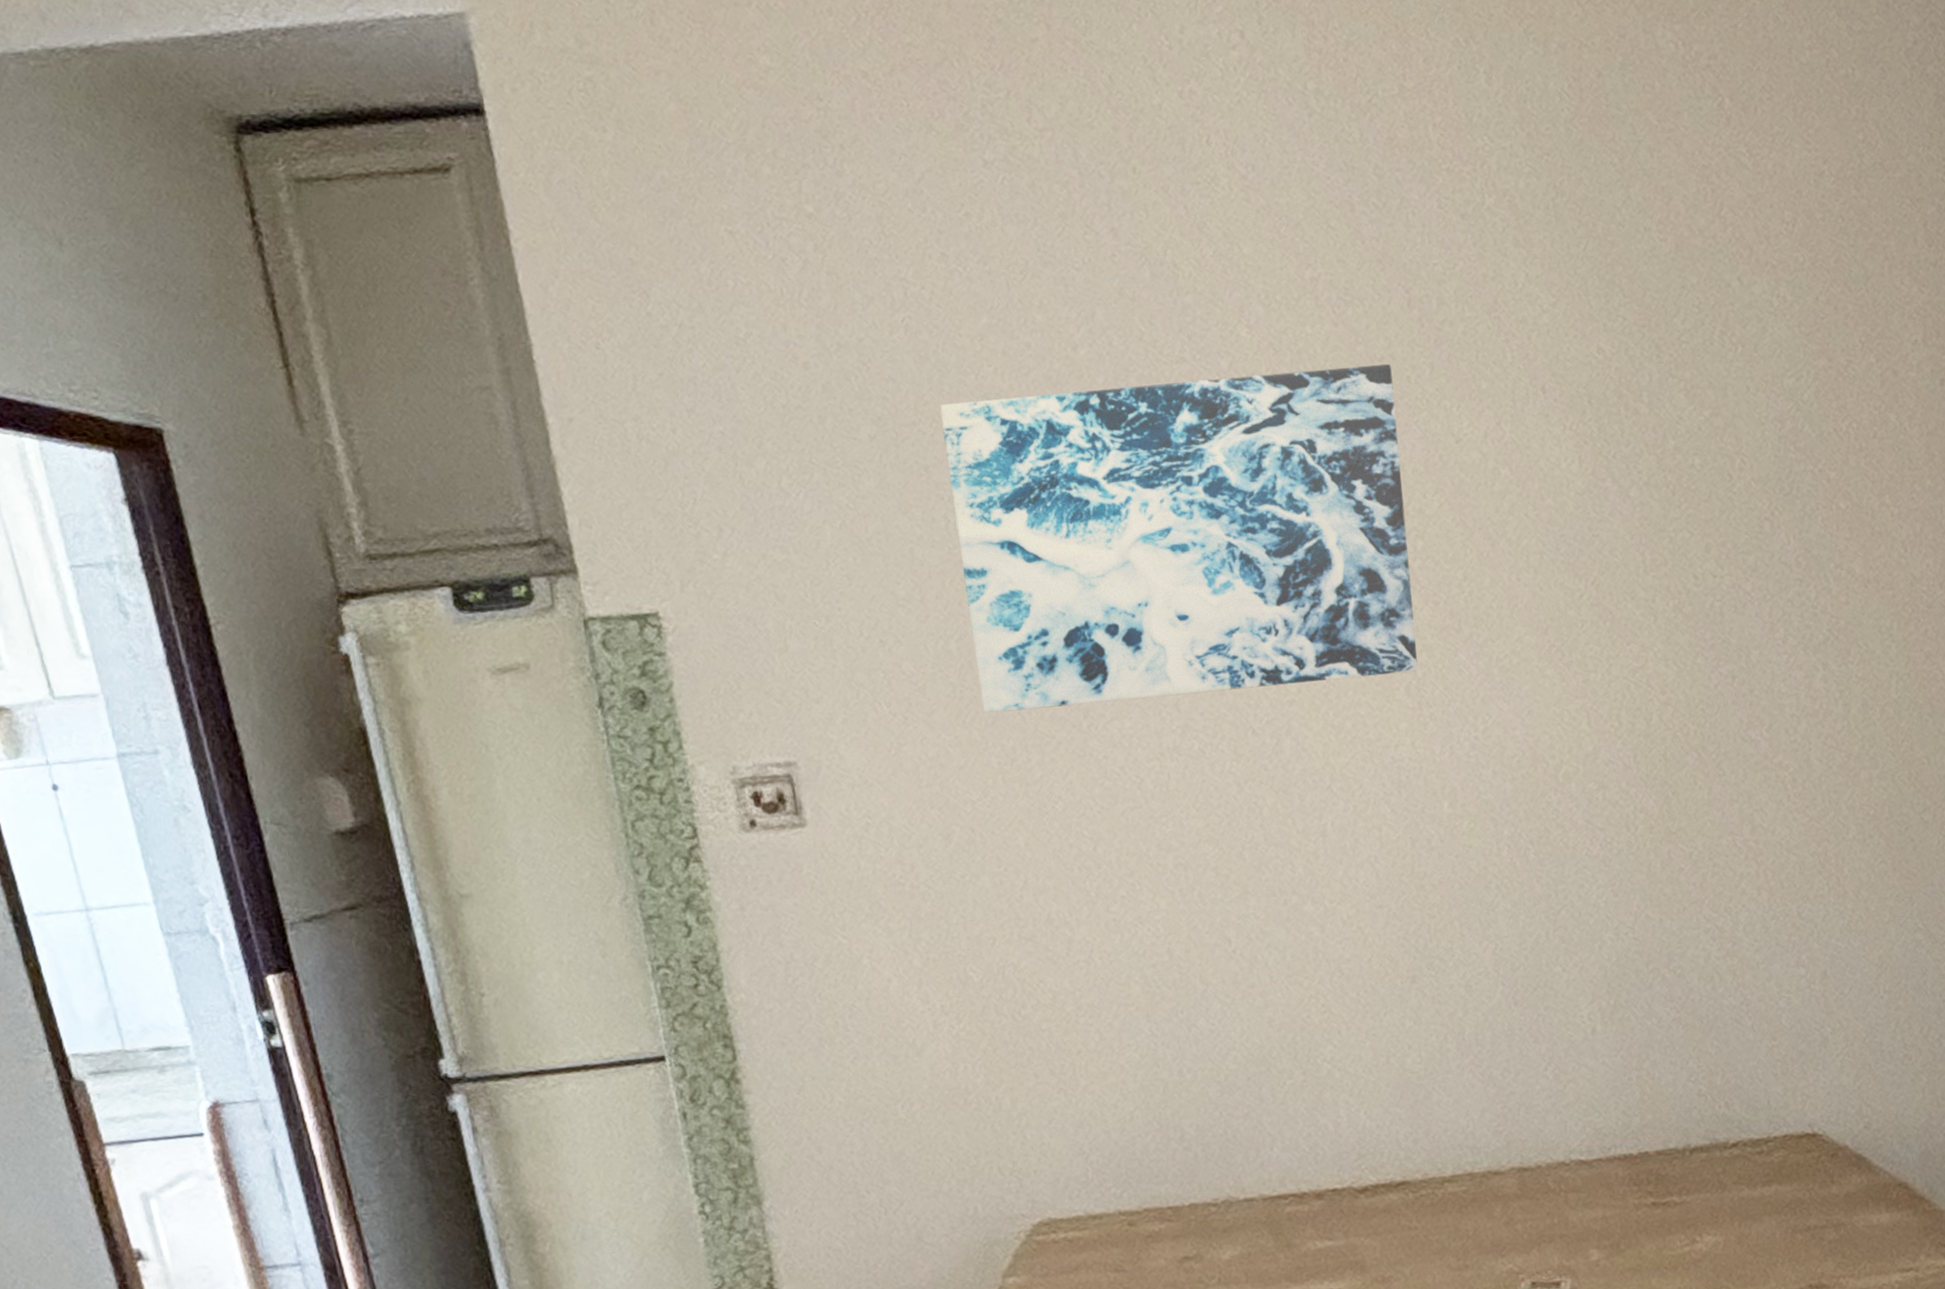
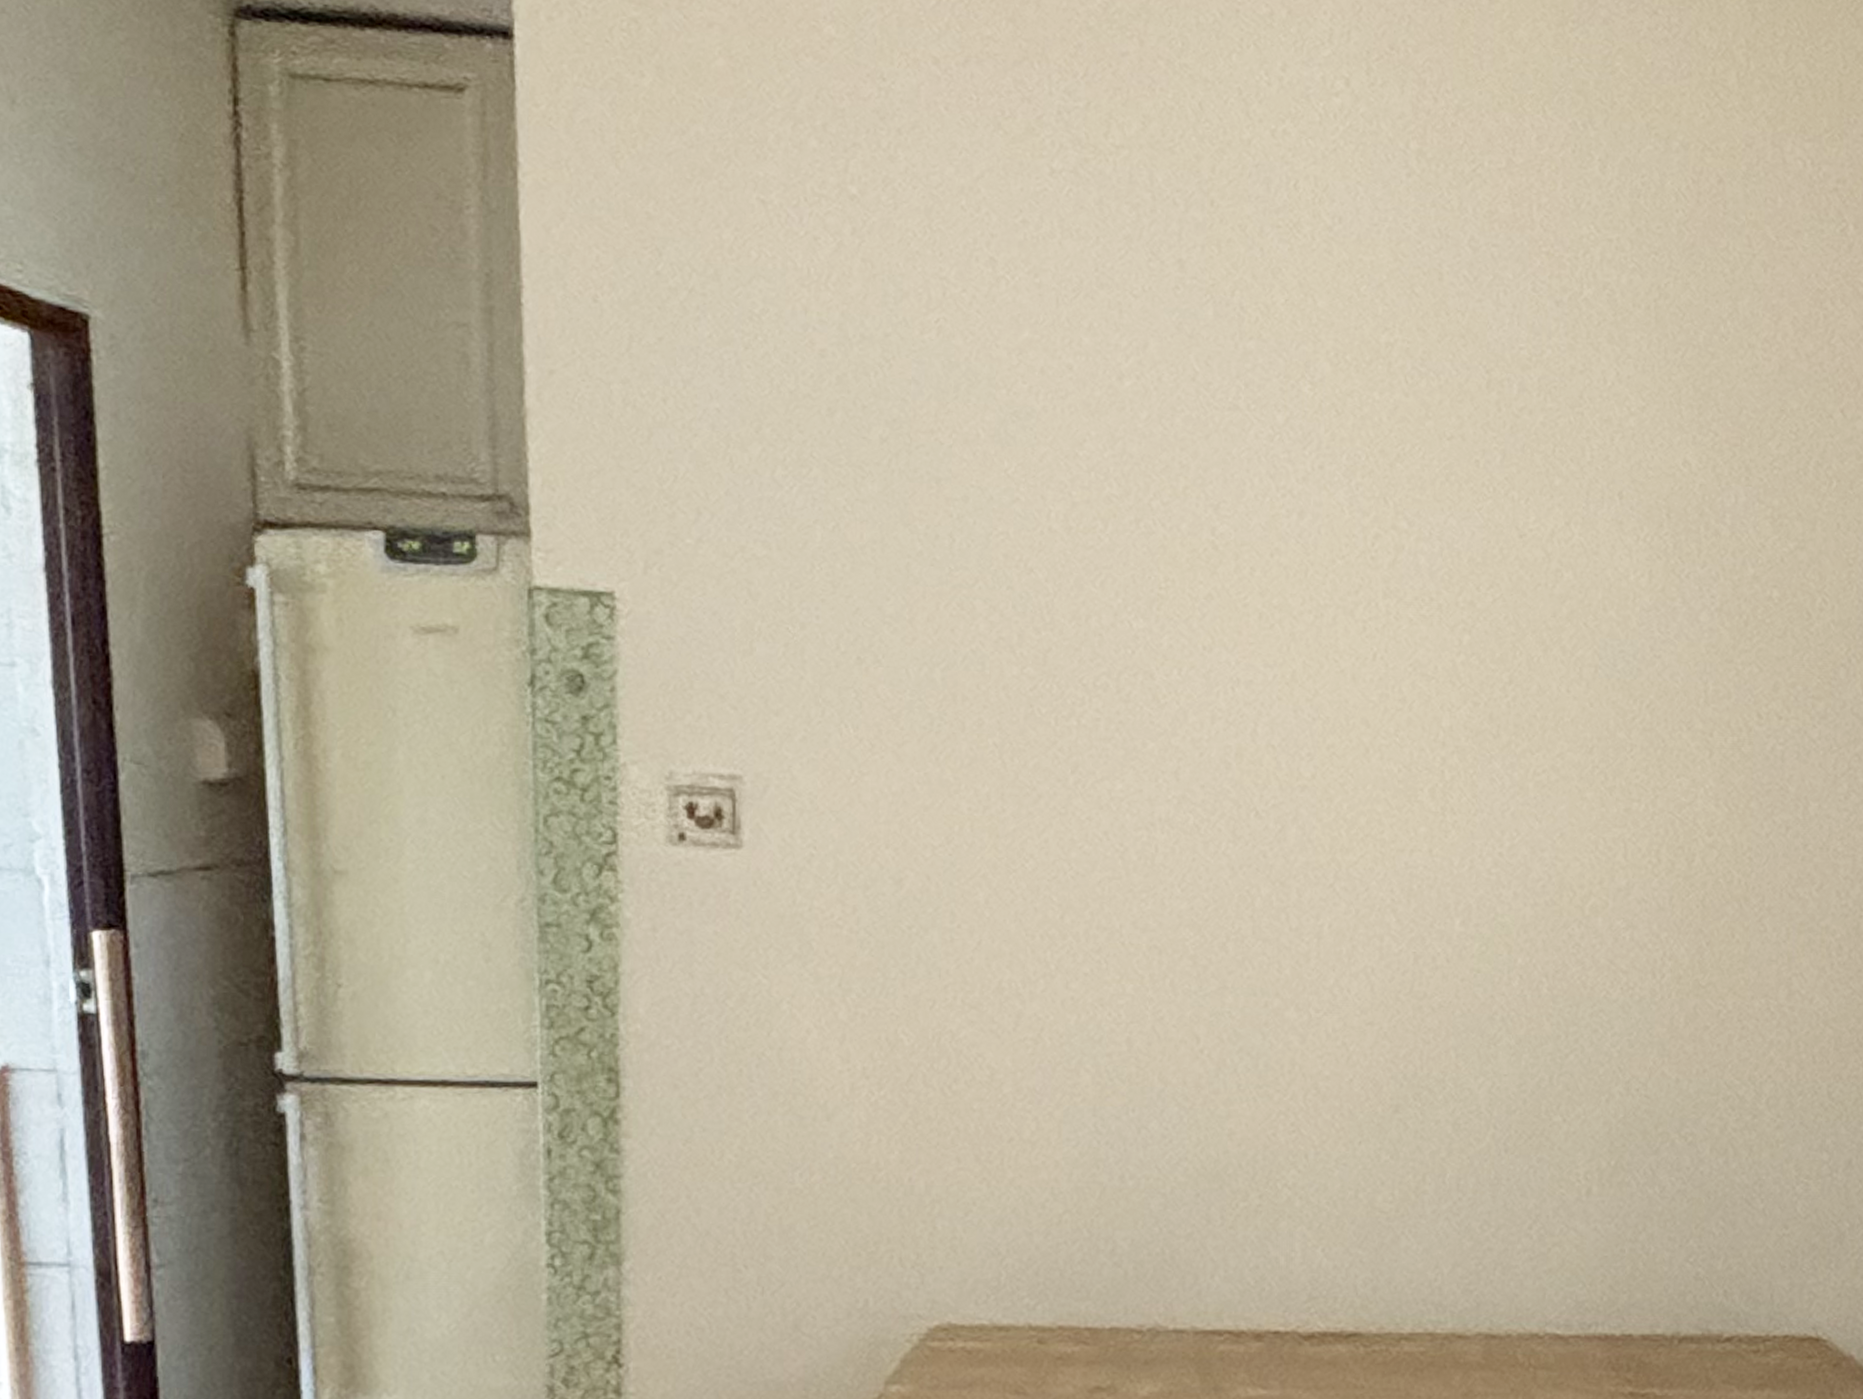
wall art: present [940,364,1418,713] -> none [960,416,1460,774]

